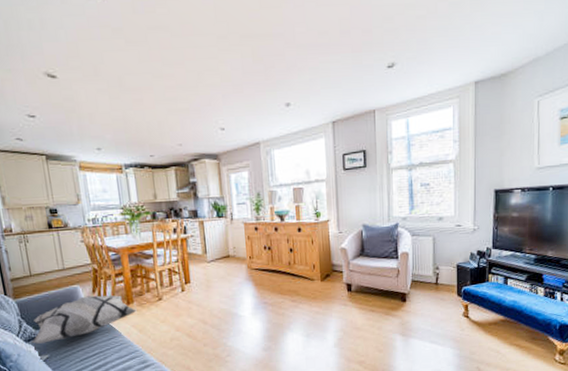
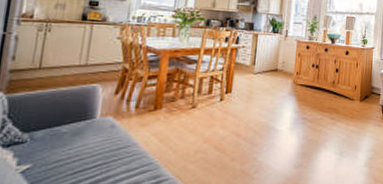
decorative pillow: present [31,295,137,344] -> none [10,97,164,150]

